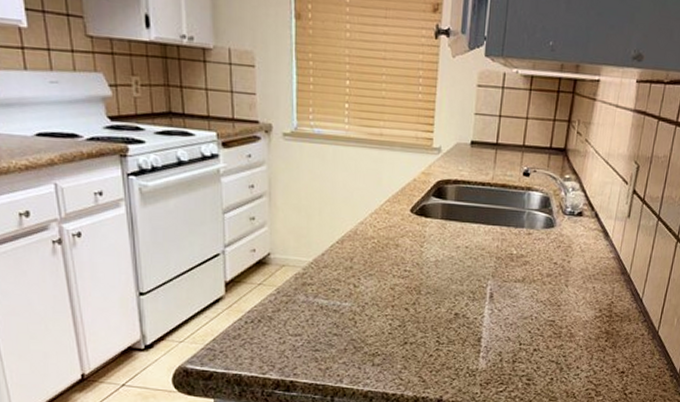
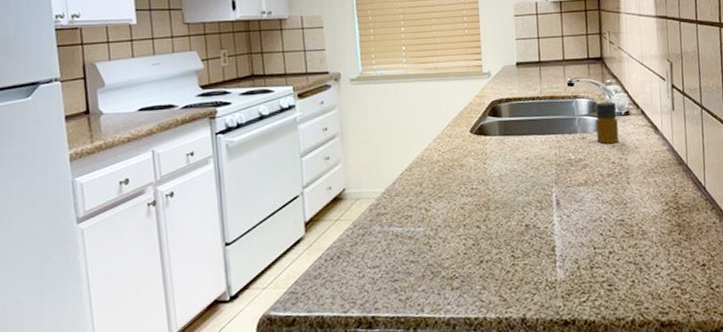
bottle: none [542,198,570,243] -> present [595,101,619,144]

